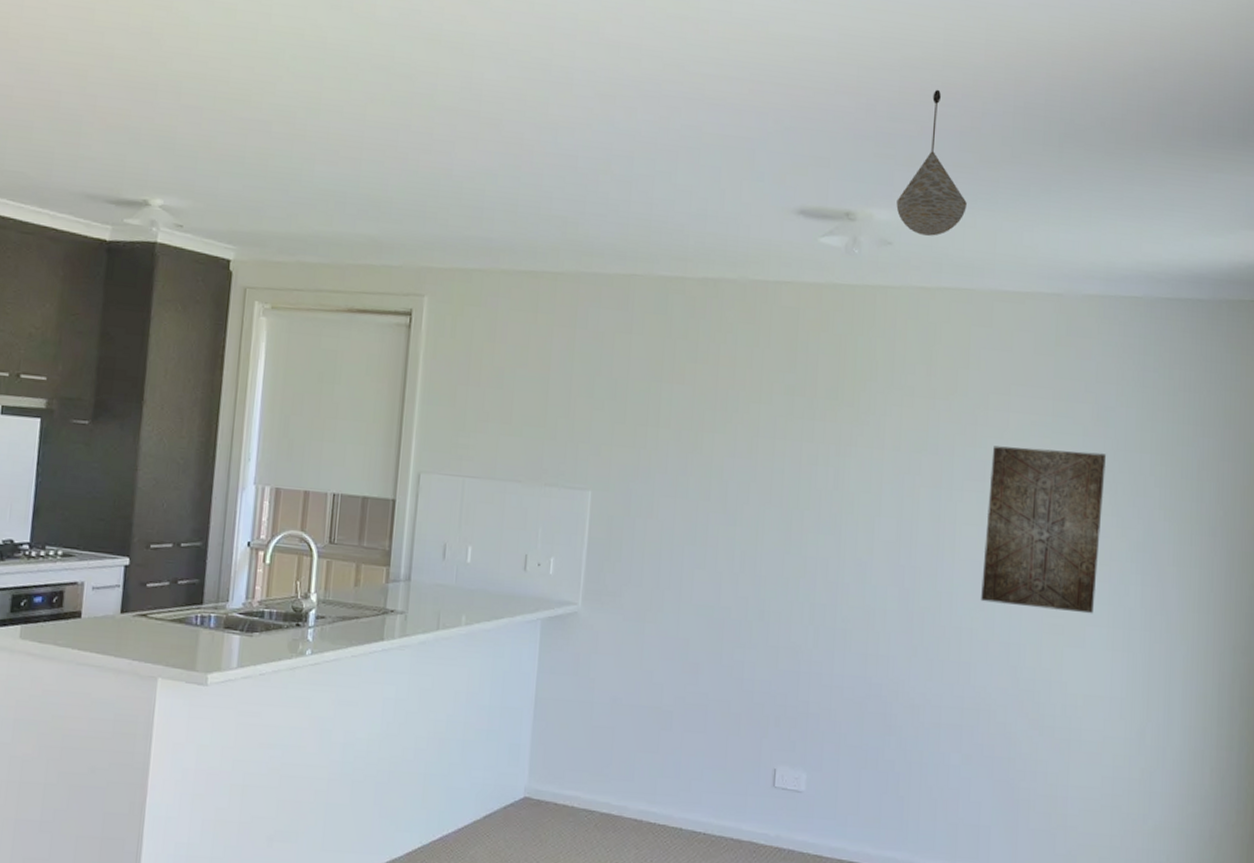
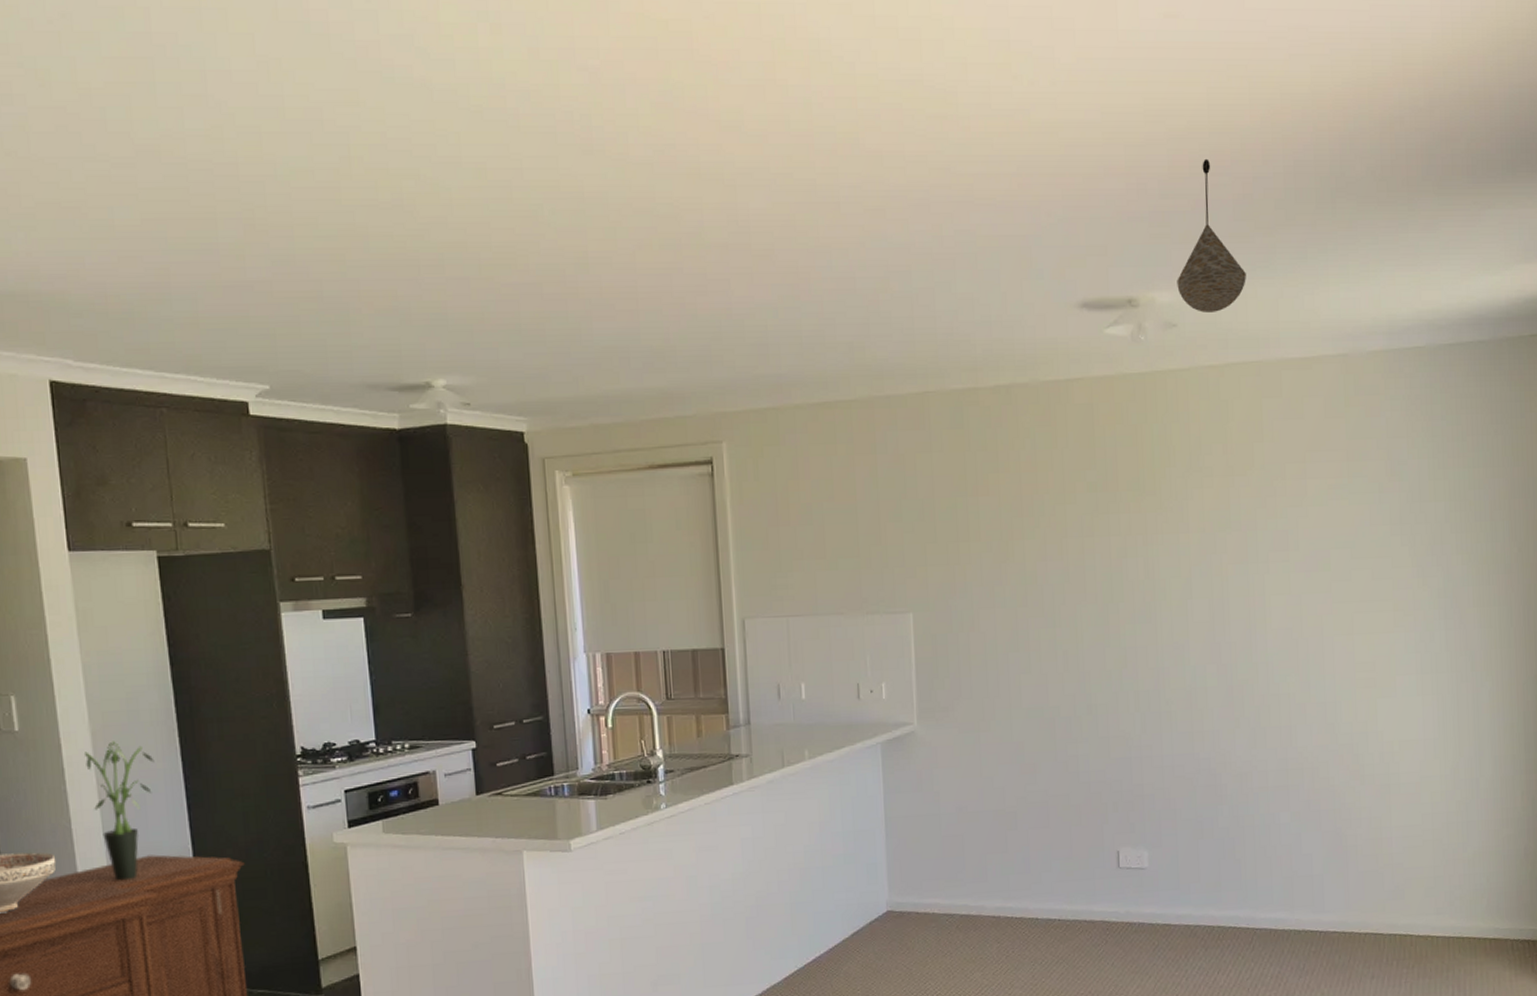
wall art: present [981,446,1106,614] -> none [1293,507,1403,667]

